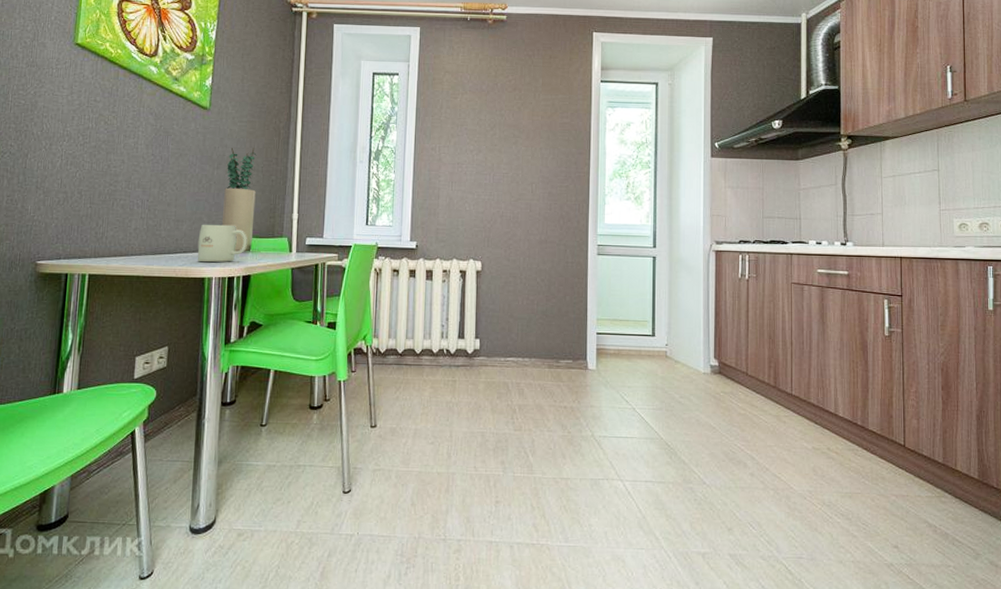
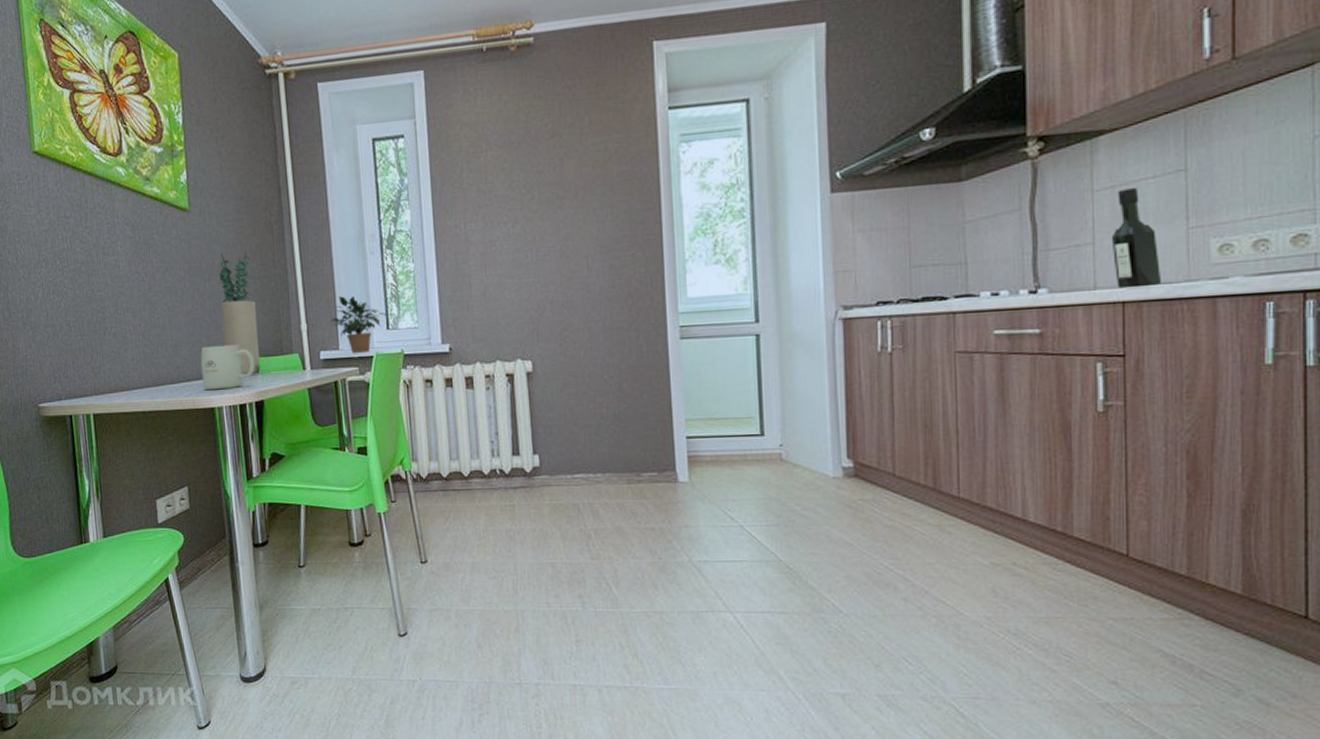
potted plant: none [318,194,370,243] -> present [329,296,390,354]
bottle: none [893,178,925,248] -> present [1111,188,1162,289]

